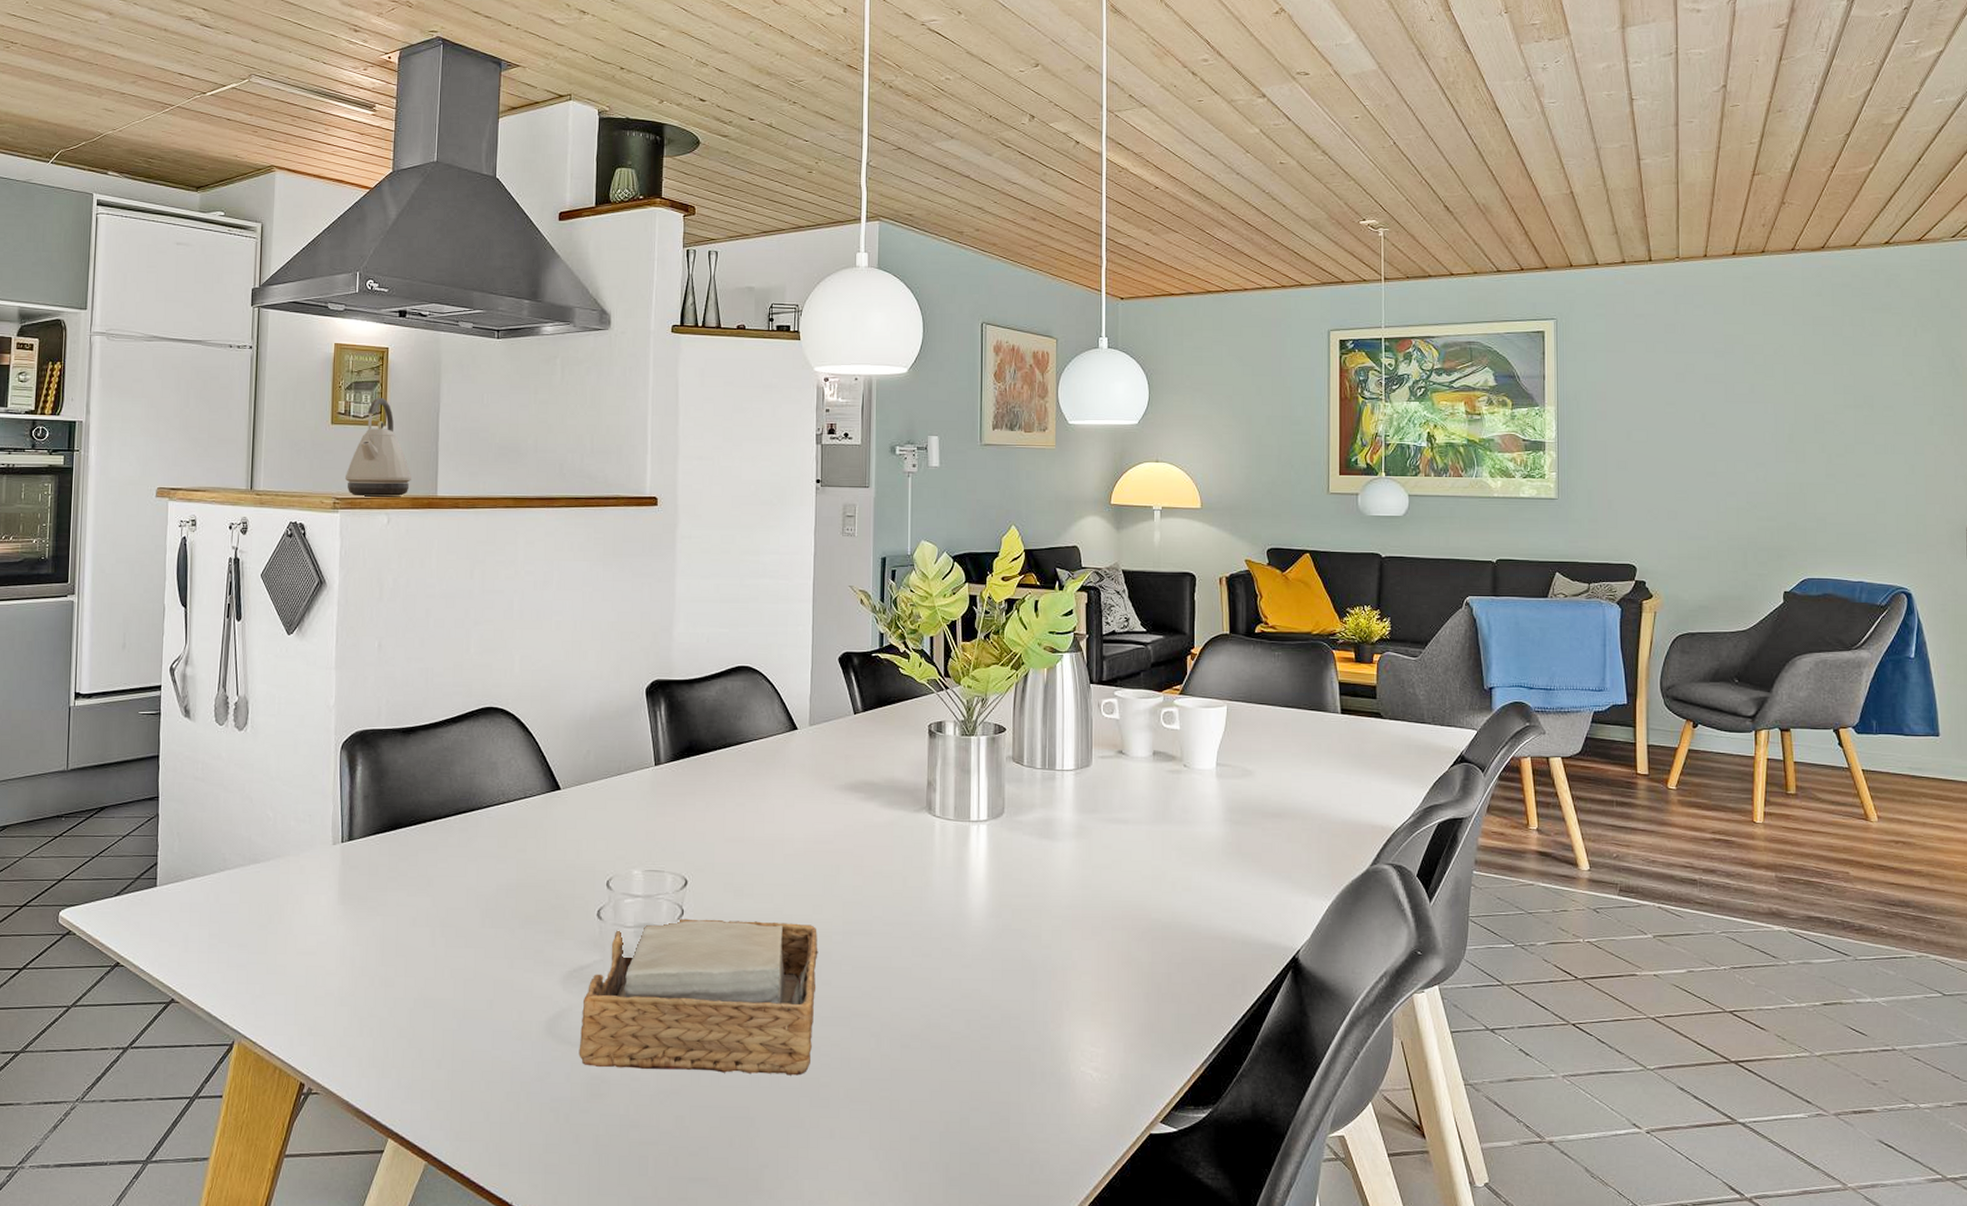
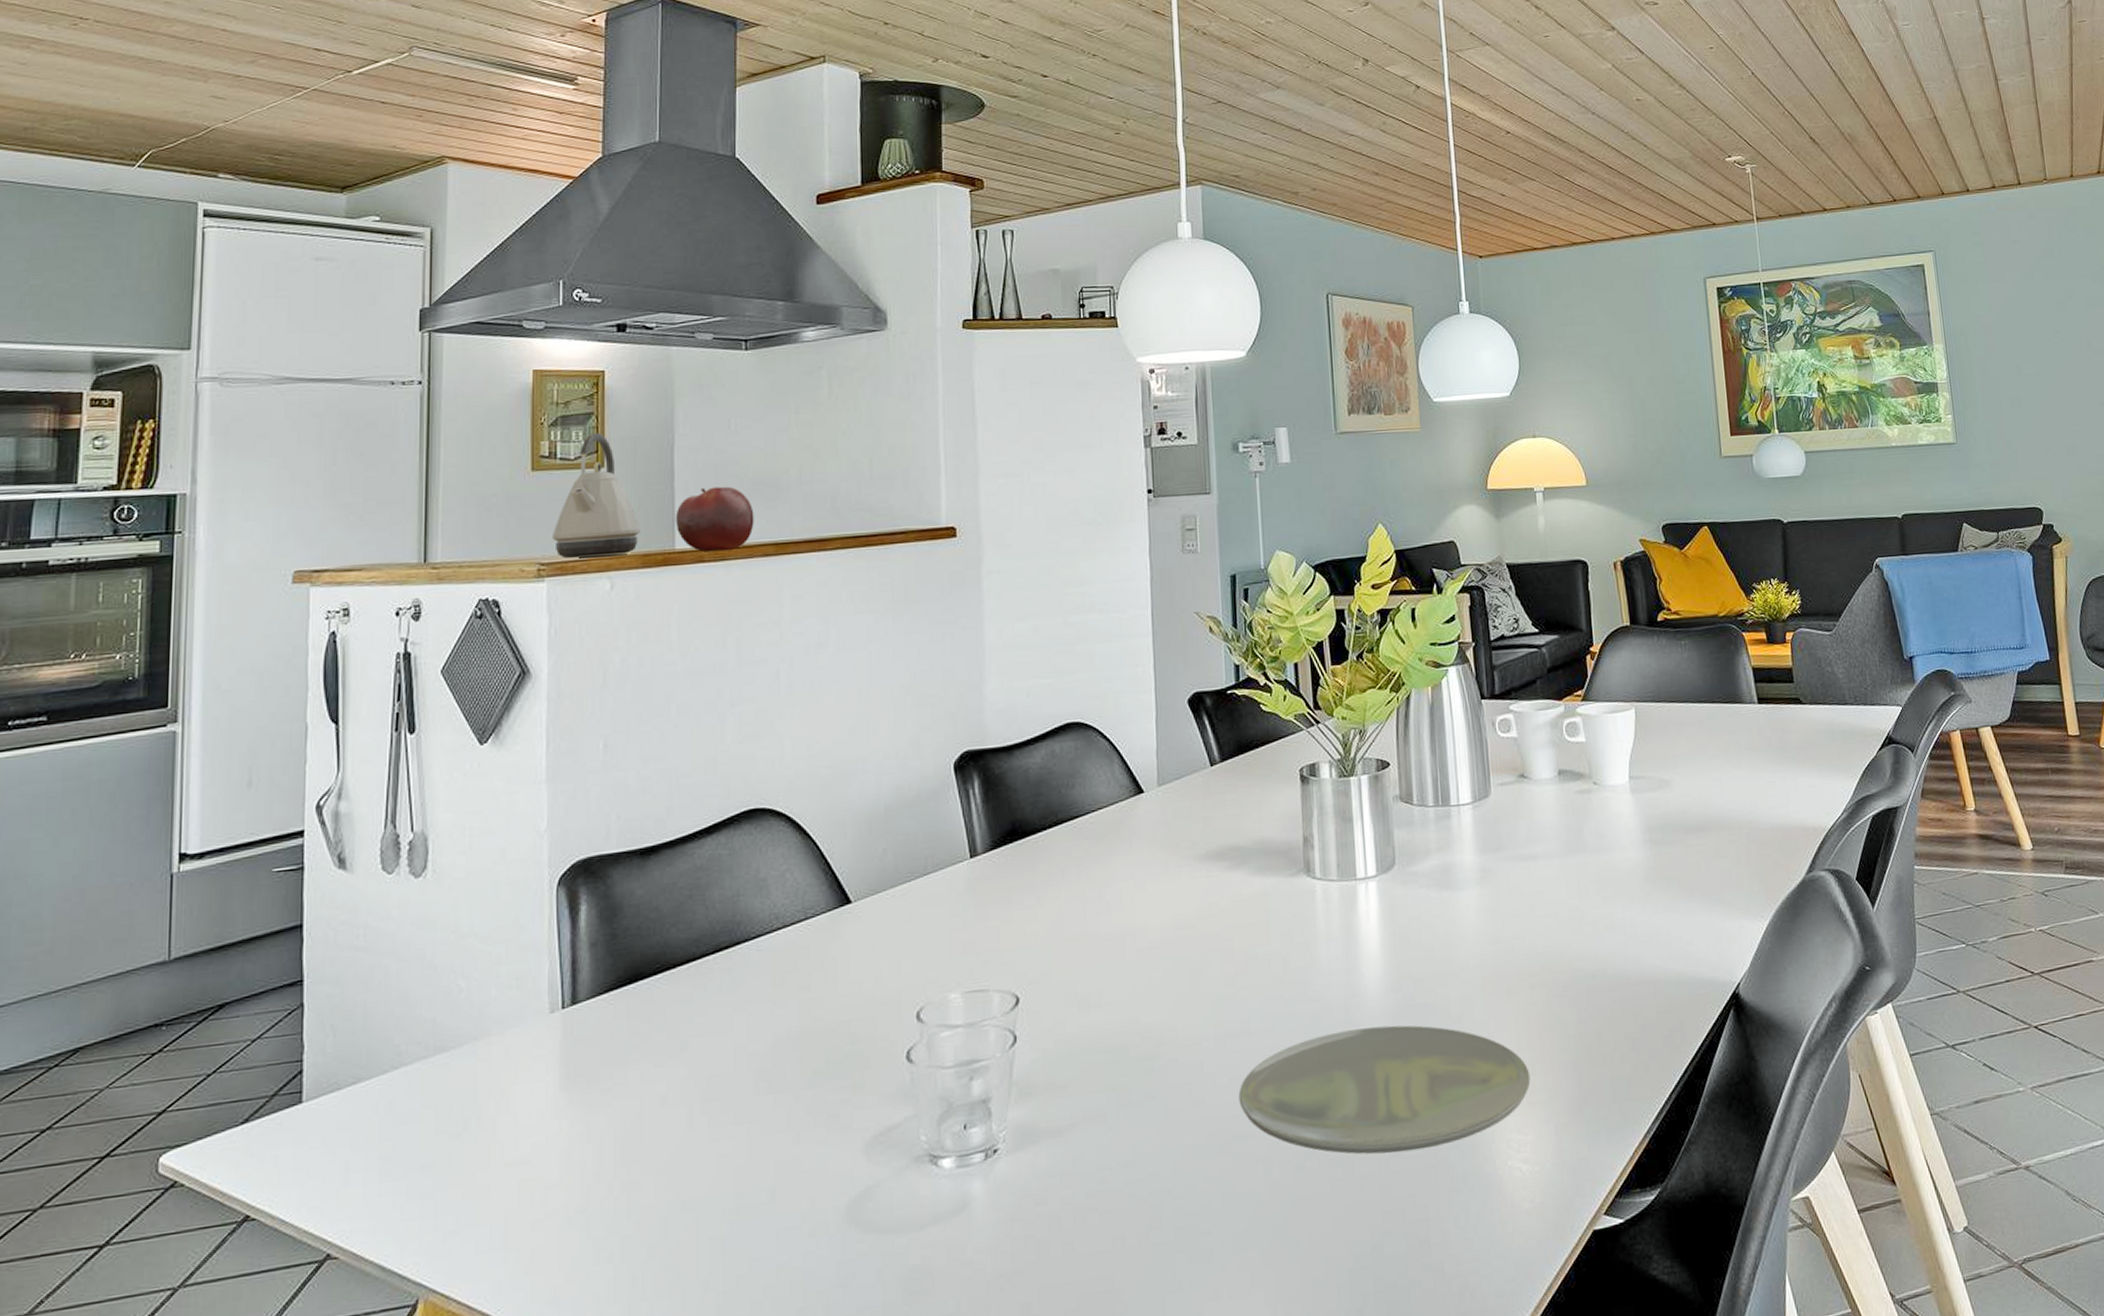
fruit: none [438,448,499,500] -> present [675,486,754,552]
napkin holder: present [579,918,818,1076] -> none [891,1032,1187,1257]
plate: none [859,942,1106,1047] -> present [1238,1025,1531,1155]

